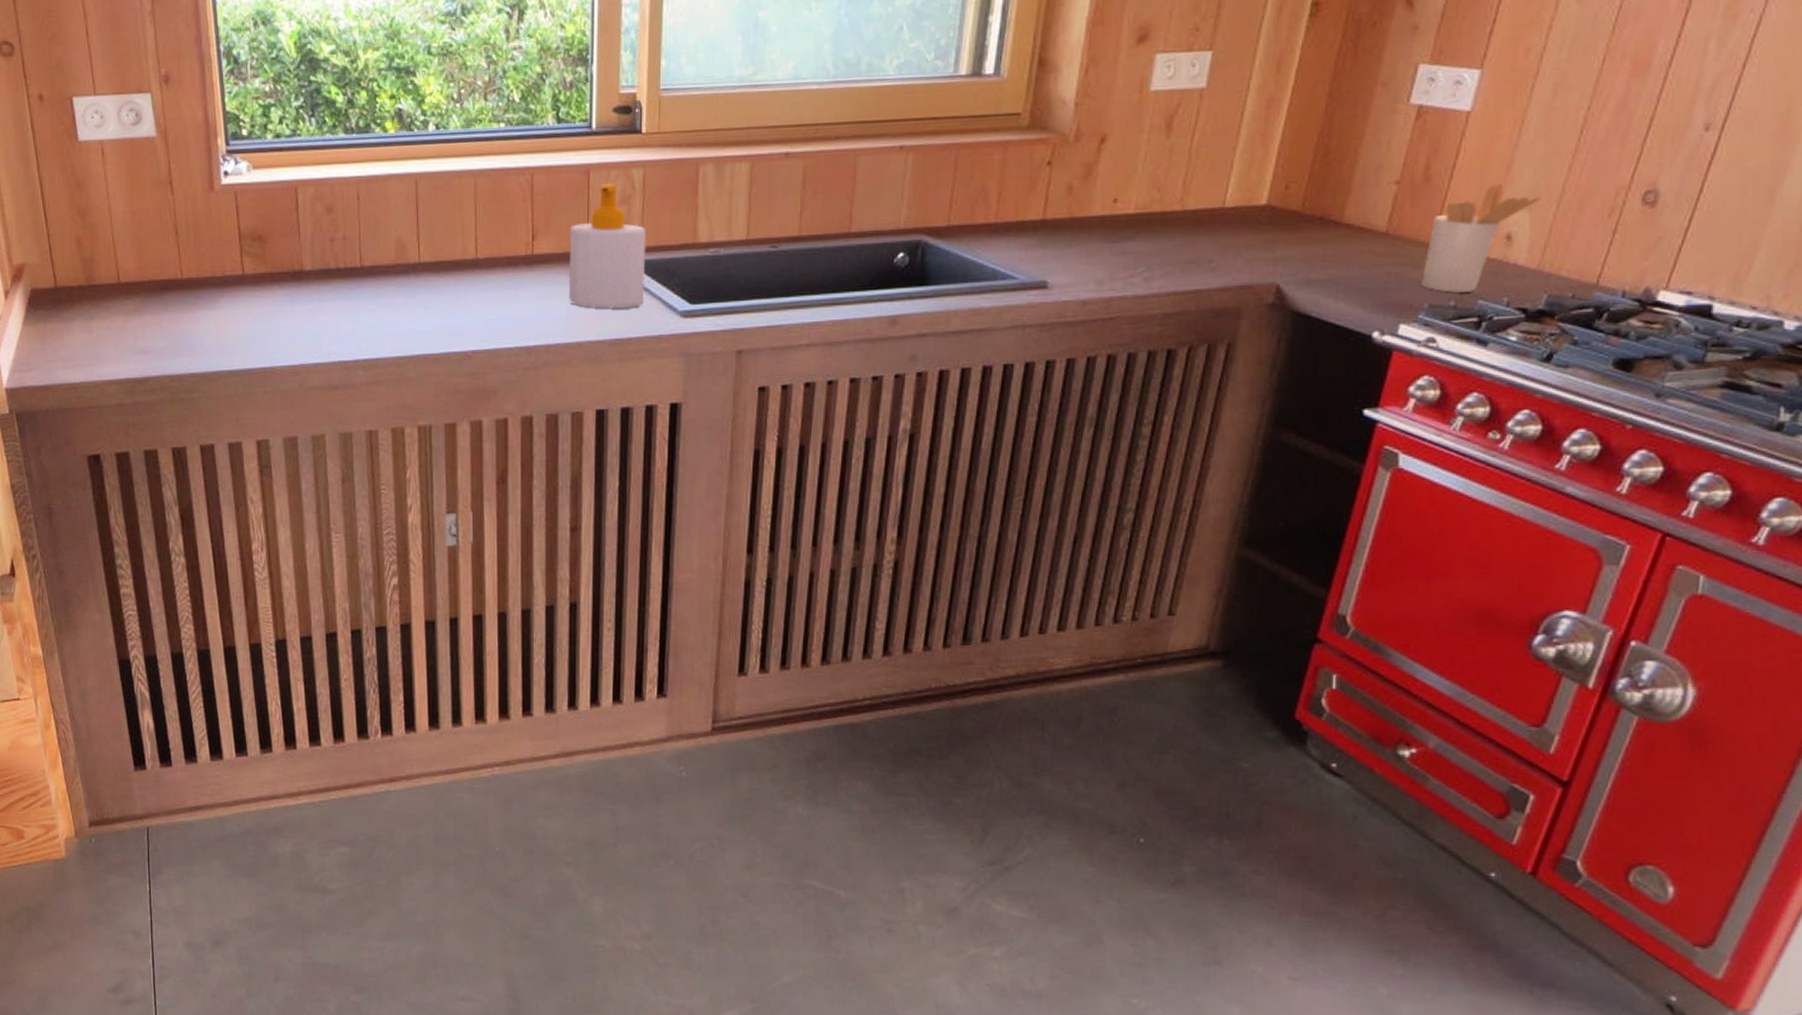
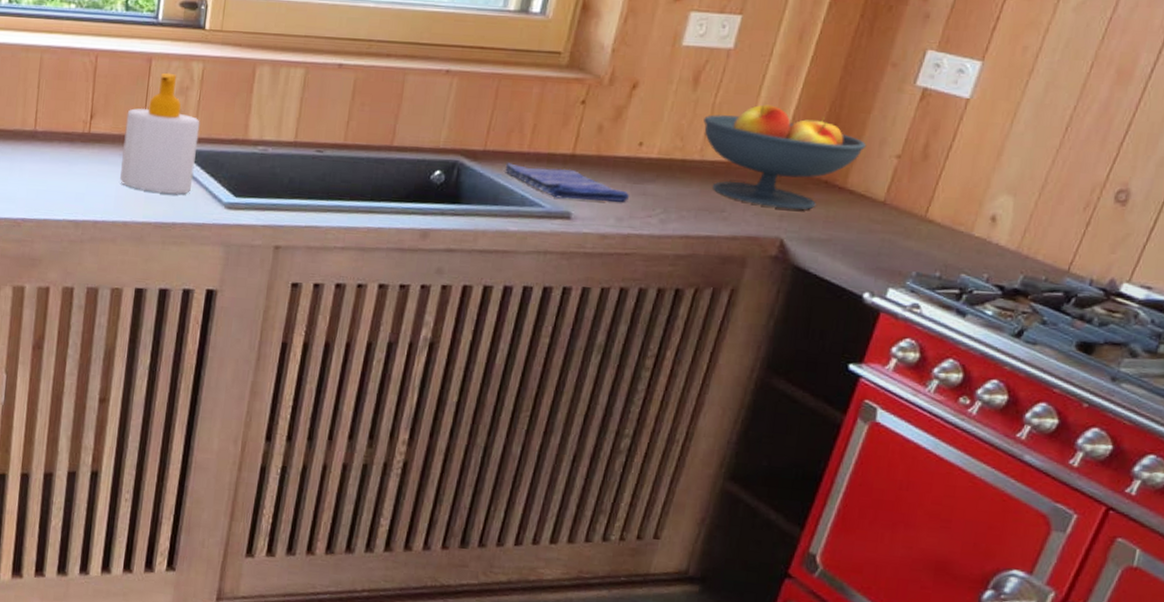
dish towel: none [972,235,1109,268] -> present [505,163,630,202]
fruit bowl: none [1181,143,1362,252] -> present [703,104,867,210]
utensil holder: present [1421,183,1541,293] -> none [911,168,1025,266]

